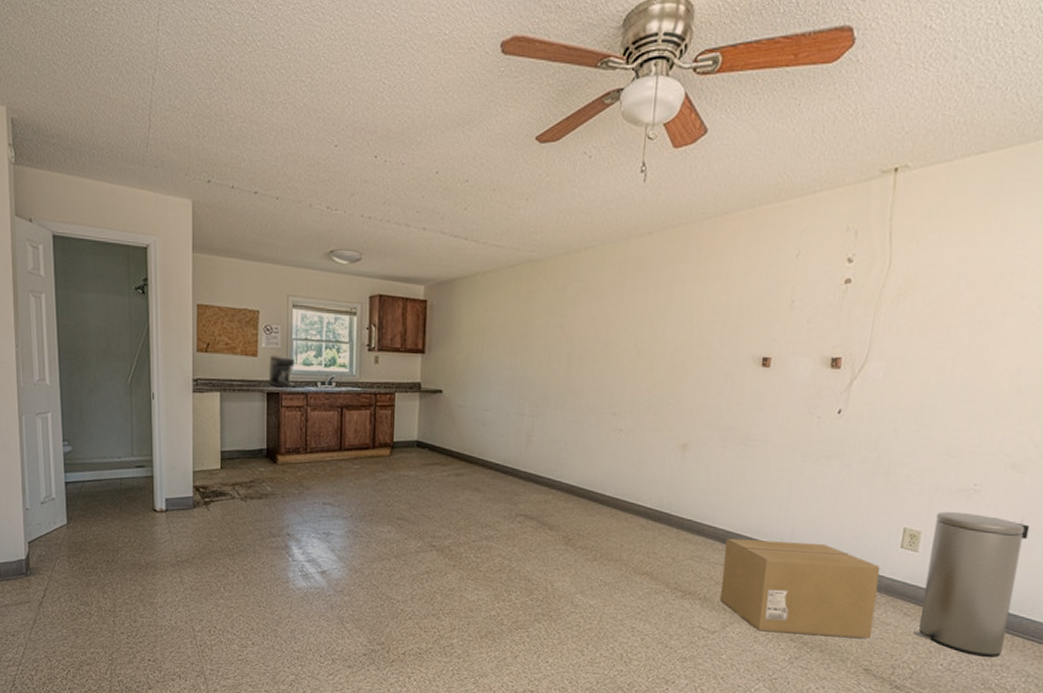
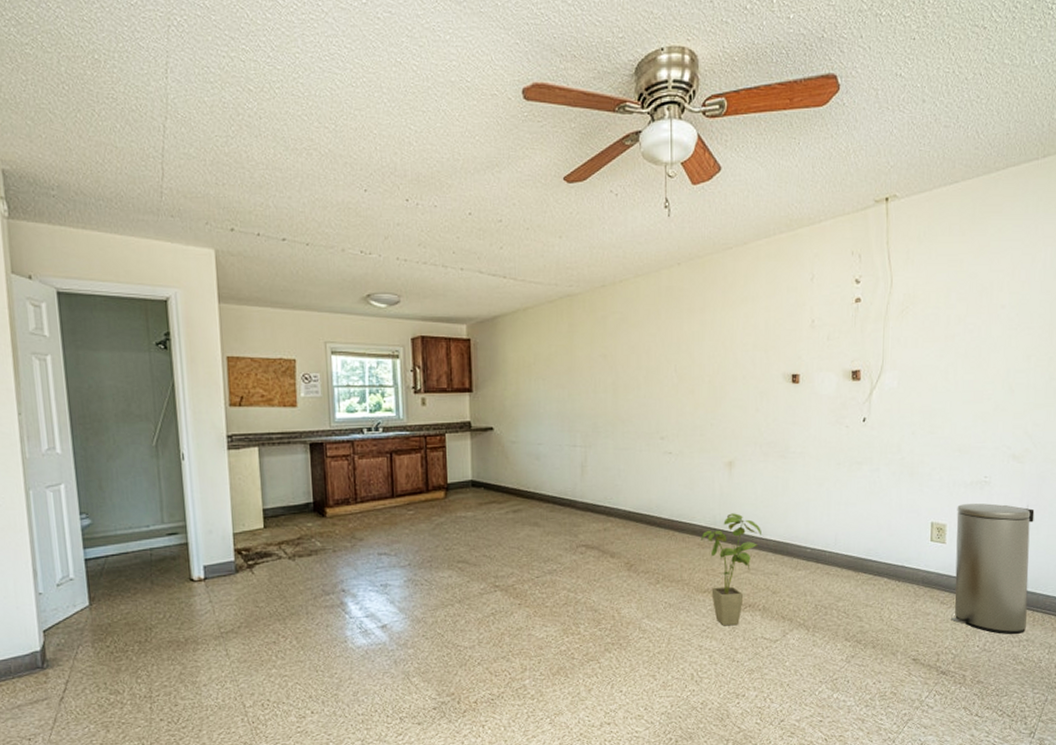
coffee maker: present [268,355,296,388] -> none [310,404,340,437]
house plant: none [645,497,712,612] -> present [701,513,763,626]
box: present [720,538,880,639] -> none [777,545,916,635]

